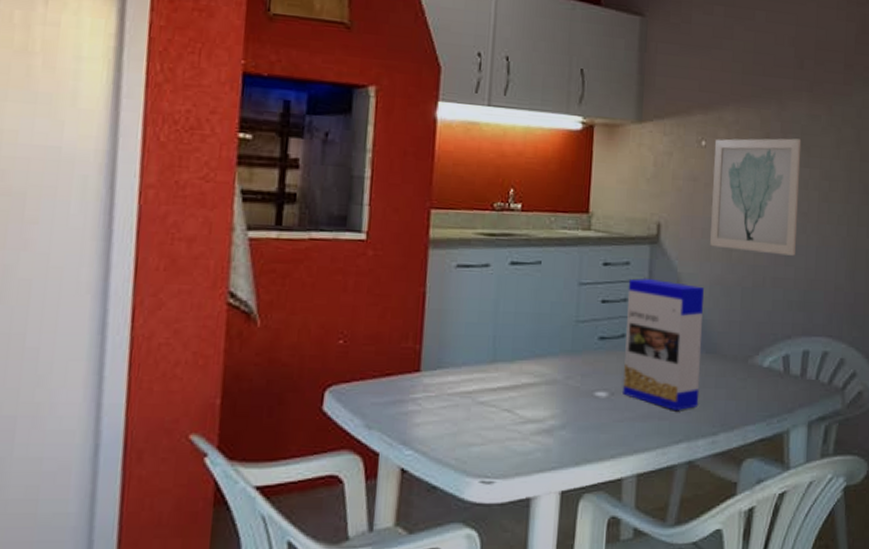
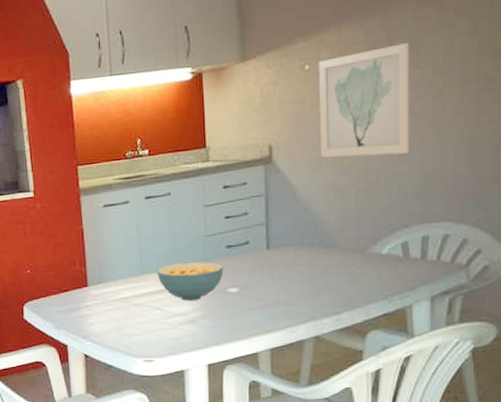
cereal bowl: none [512,352,593,404] -> present [157,262,224,301]
cereal box: present [622,279,704,410] -> none [247,193,321,297]

